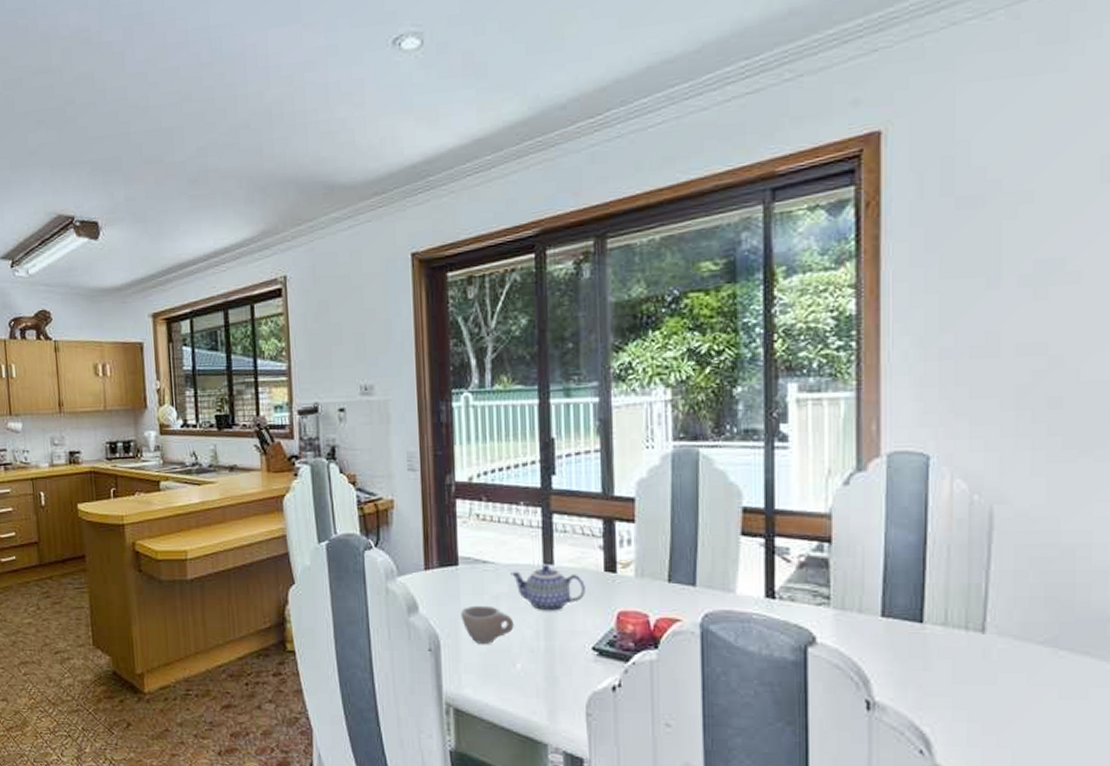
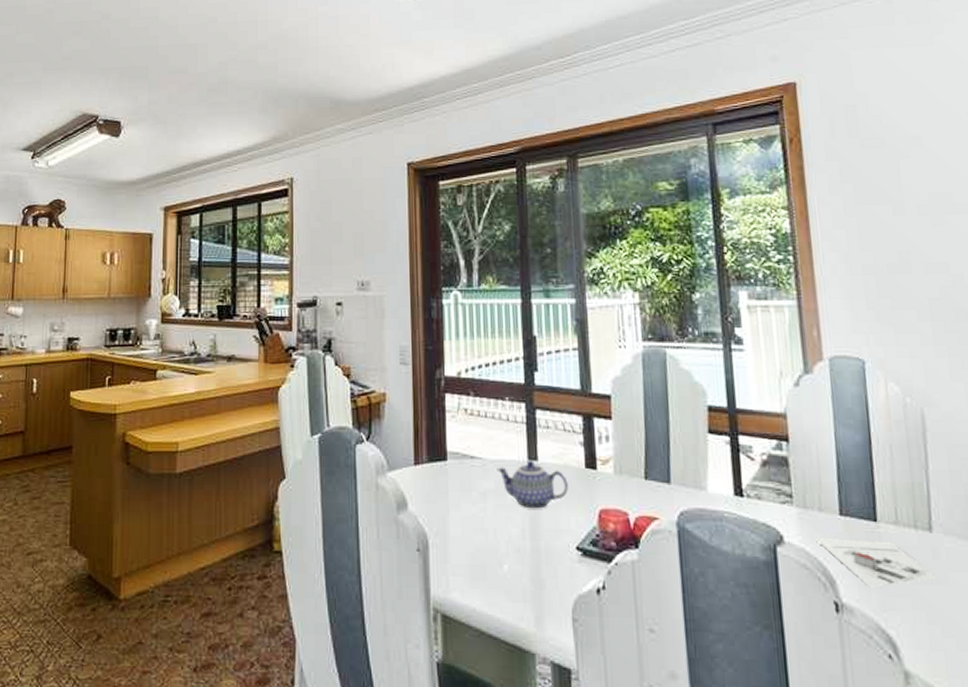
cup: present [461,605,514,644] -> none [449,502,501,543]
architectural model: none [852,638,984,688] -> present [816,537,937,589]

